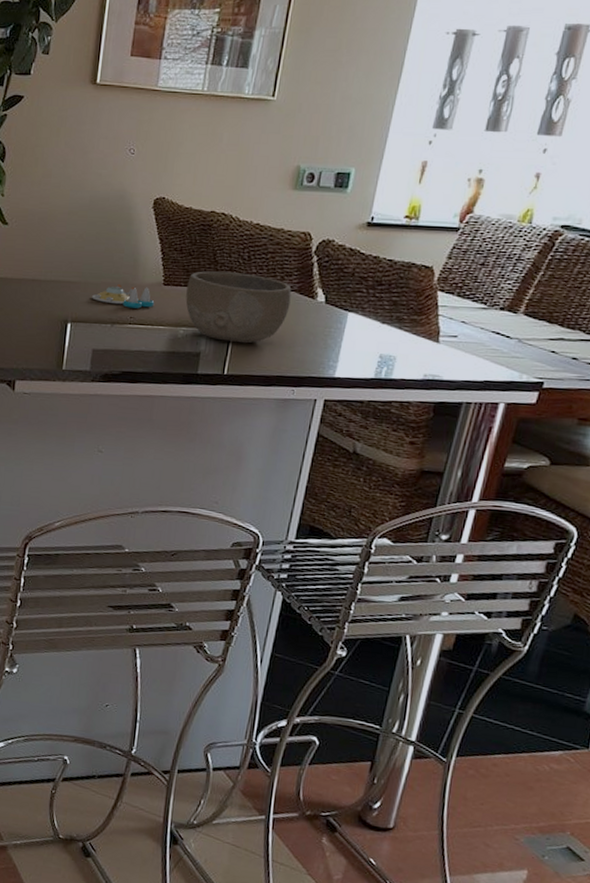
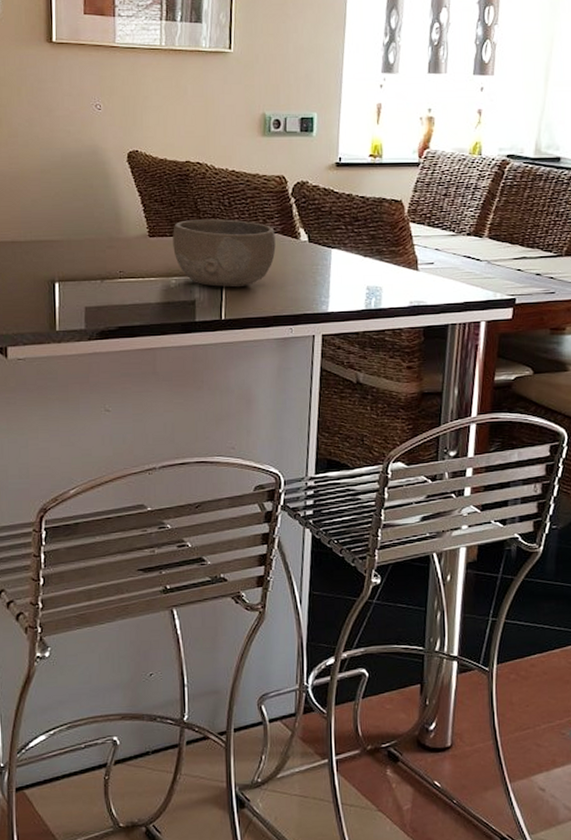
salt and pepper shaker set: present [92,284,155,309] -> none [77,239,142,262]

